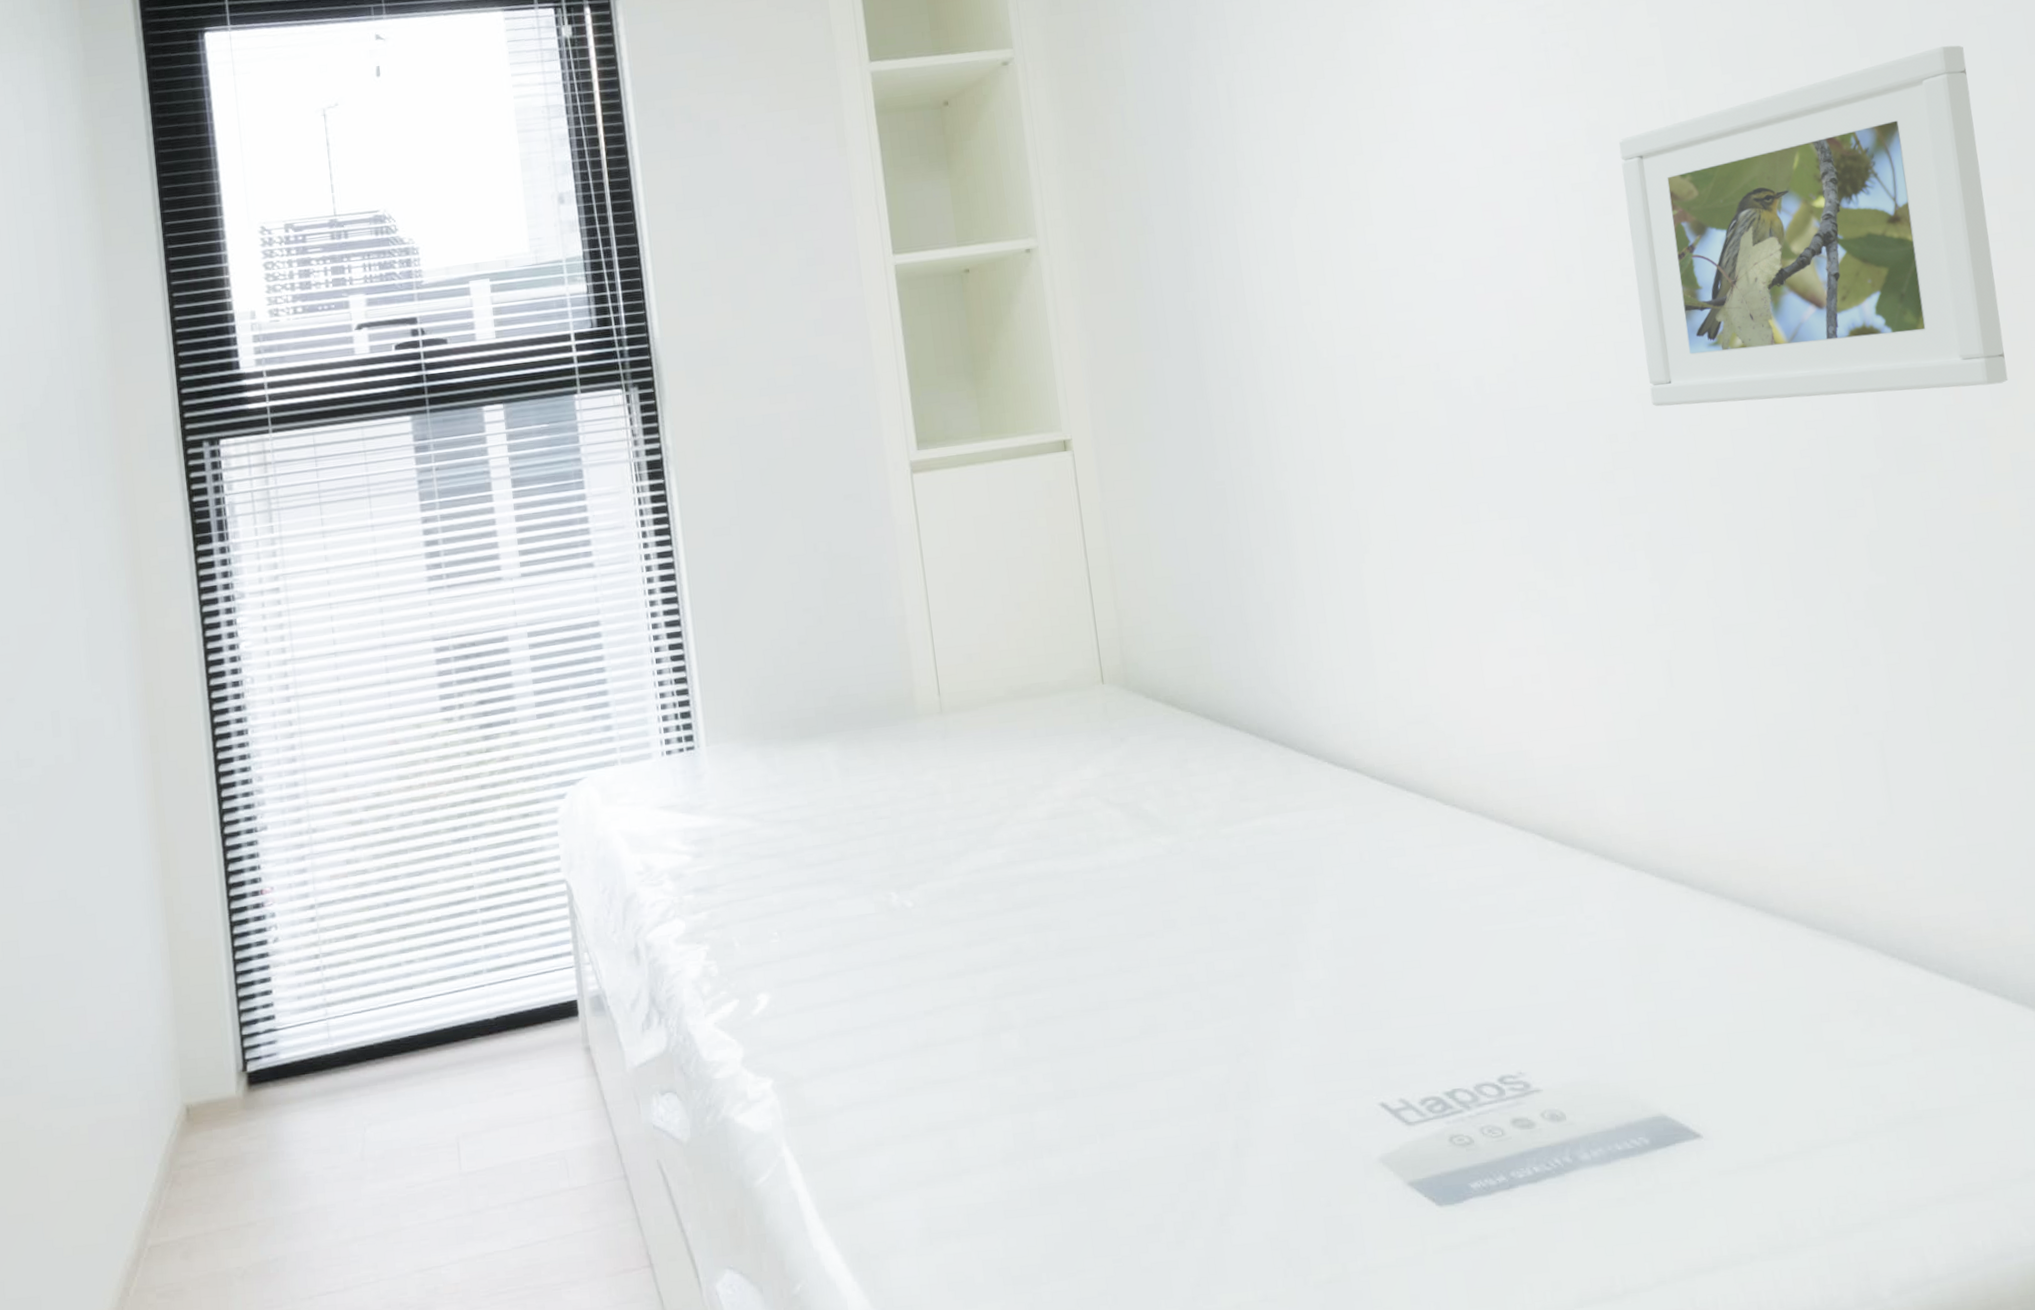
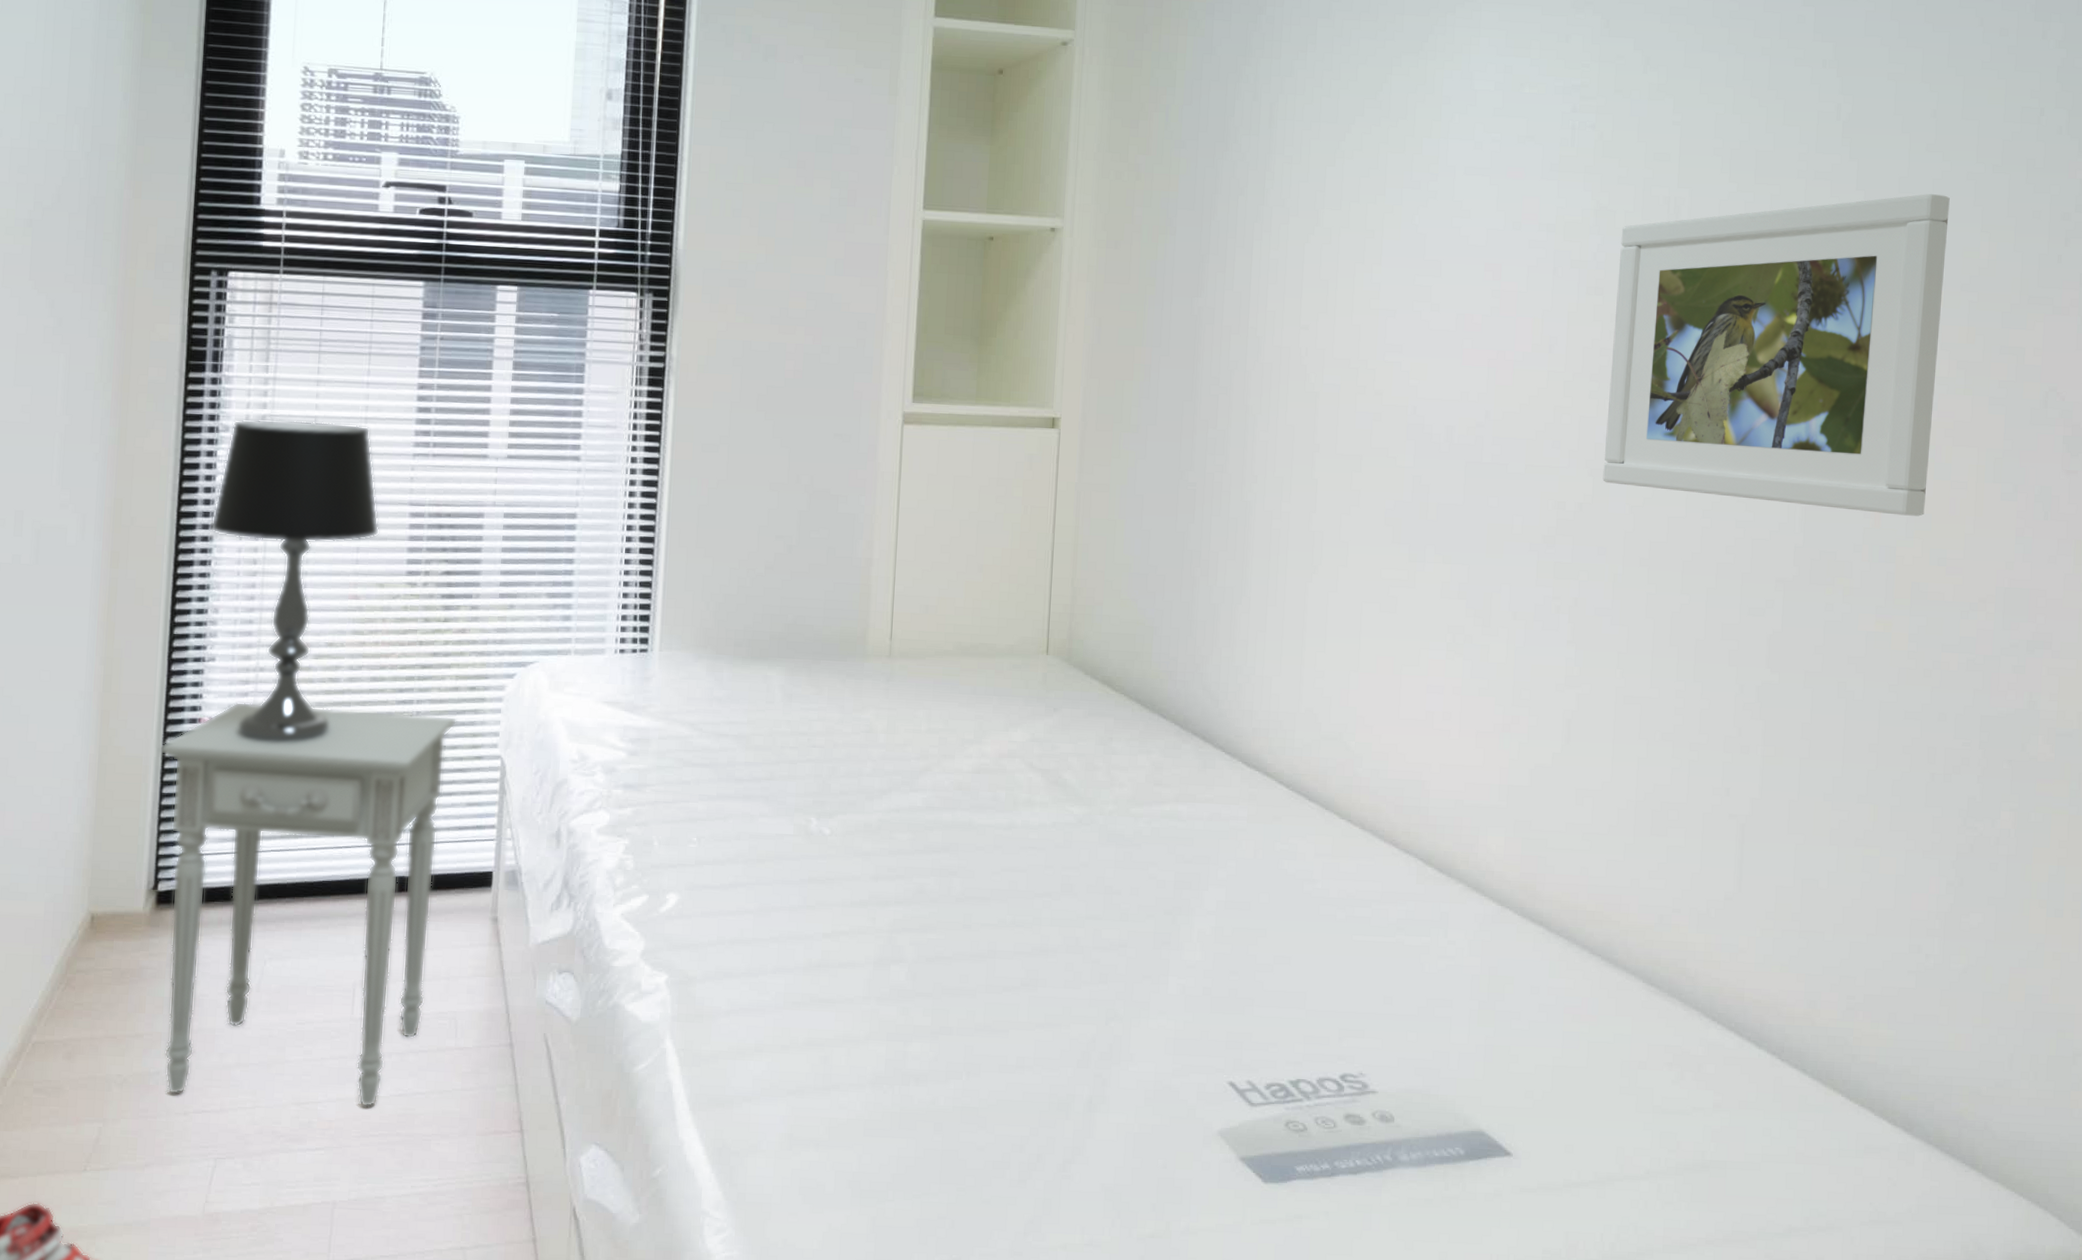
nightstand: none [226,847,531,1280] -> present [159,701,457,1108]
table lamp: none [241,569,408,904] -> present [210,419,380,743]

